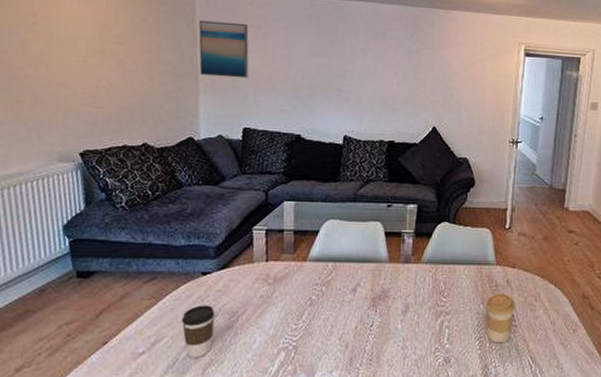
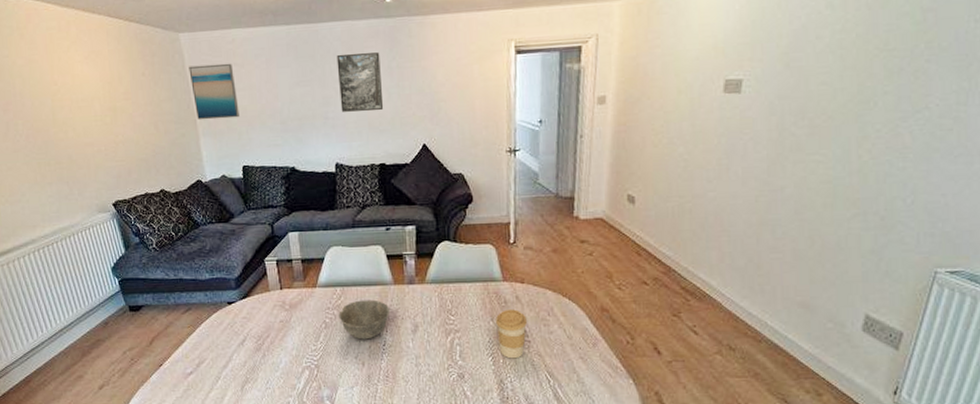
coffee cup: present [181,305,215,357] -> none [217,330,246,376]
bowl: none [326,277,383,320] -> present [338,299,391,340]
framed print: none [356,32,401,91] -> present [336,52,384,112]

